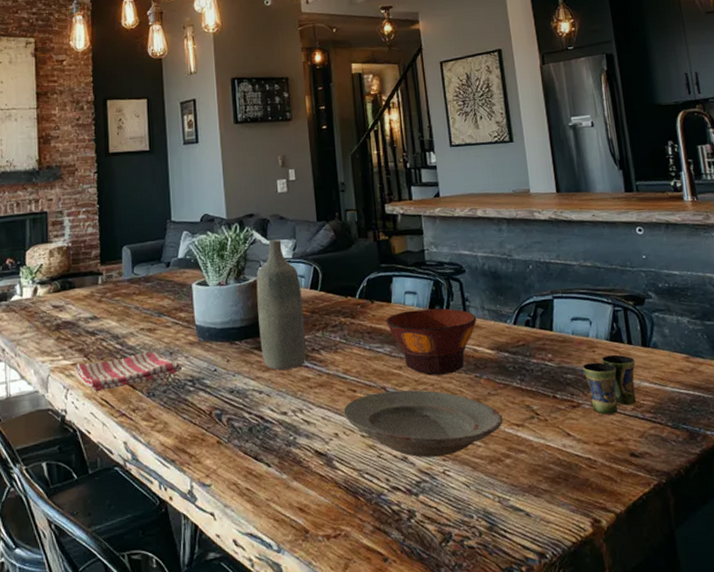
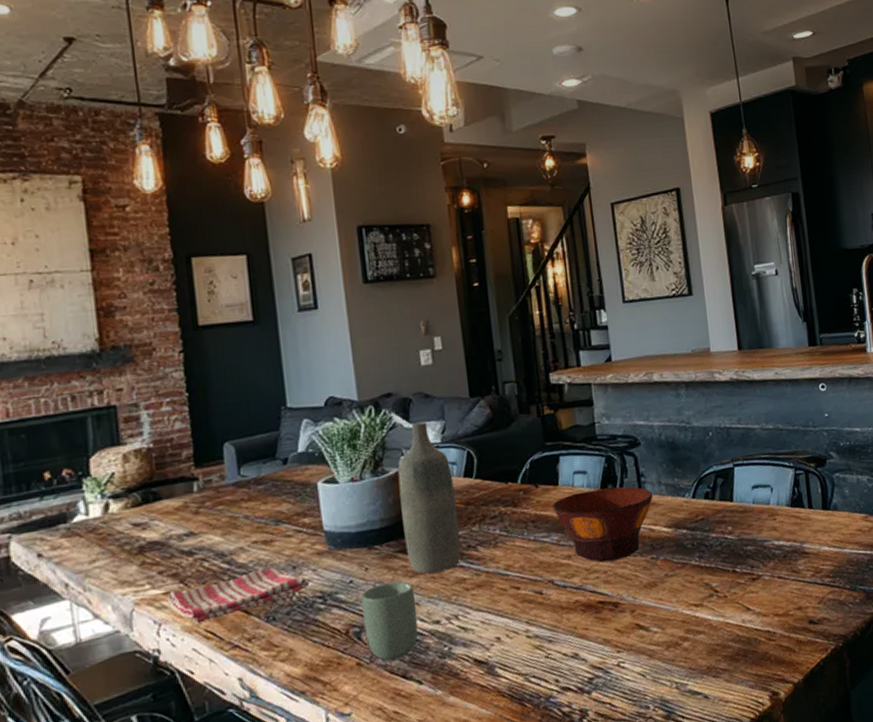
cup: none [223,374,269,443] -> present [361,581,418,661]
plate: present [343,390,503,458] -> none [506,578,681,653]
cup: present [583,354,637,415] -> none [763,520,816,585]

